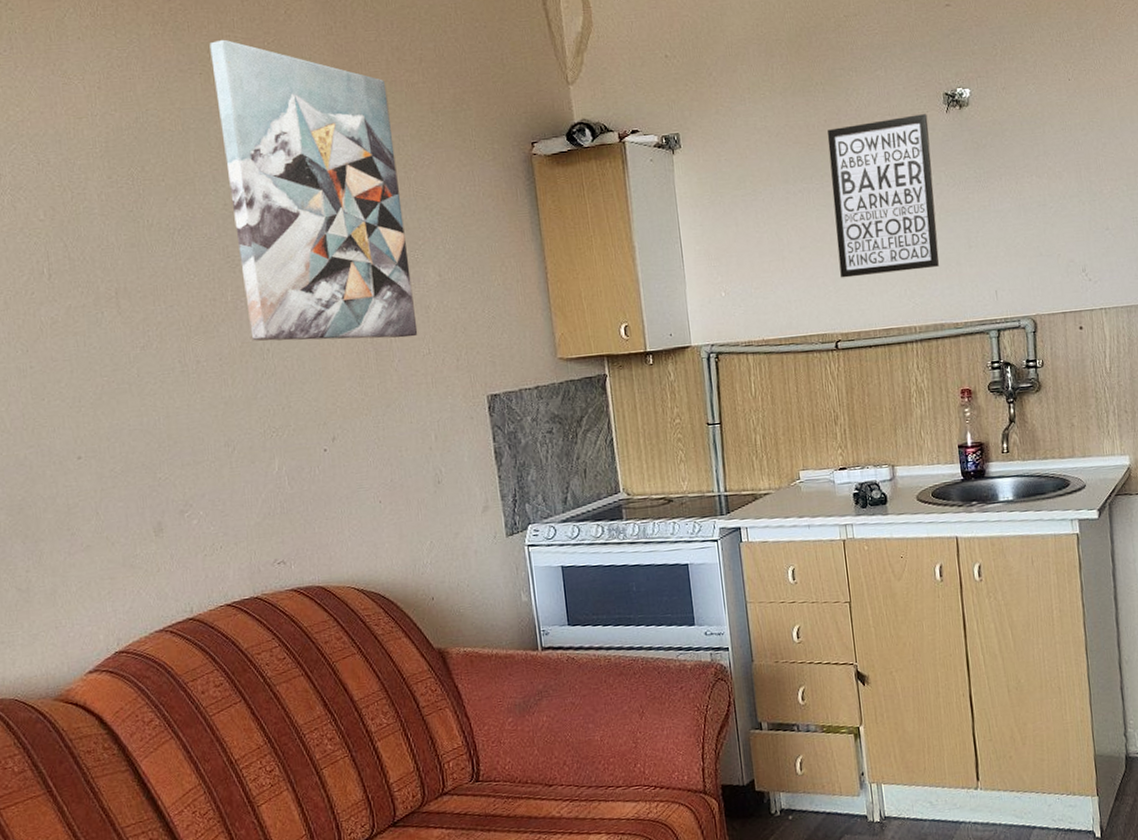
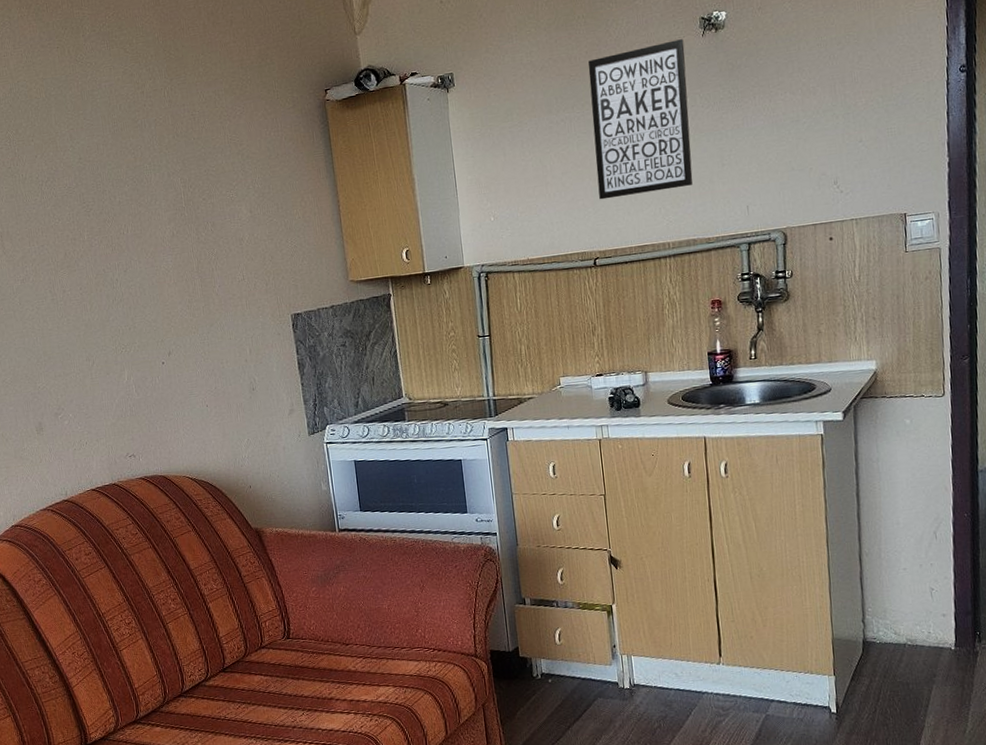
wall art: present [209,39,418,341] -> none [63,16,234,273]

